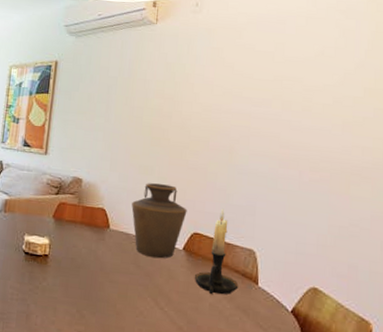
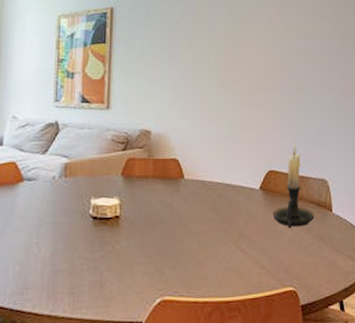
vase: present [131,183,187,259] -> none [205,126,261,202]

